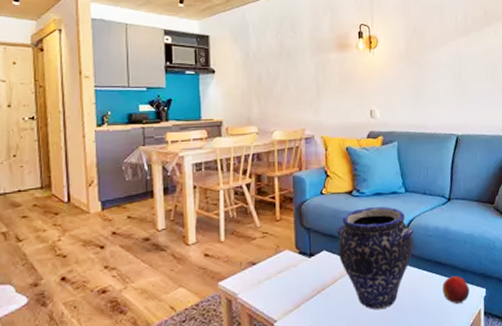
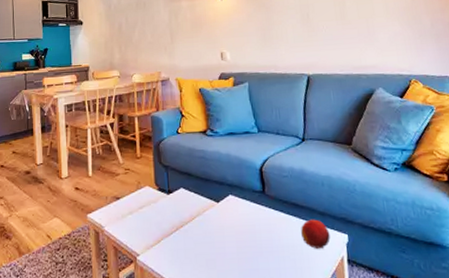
vase: present [336,206,414,310] -> none [192,146,269,250]

